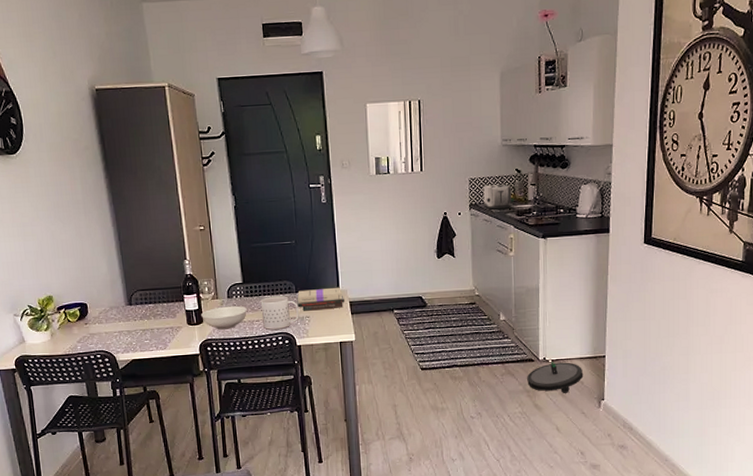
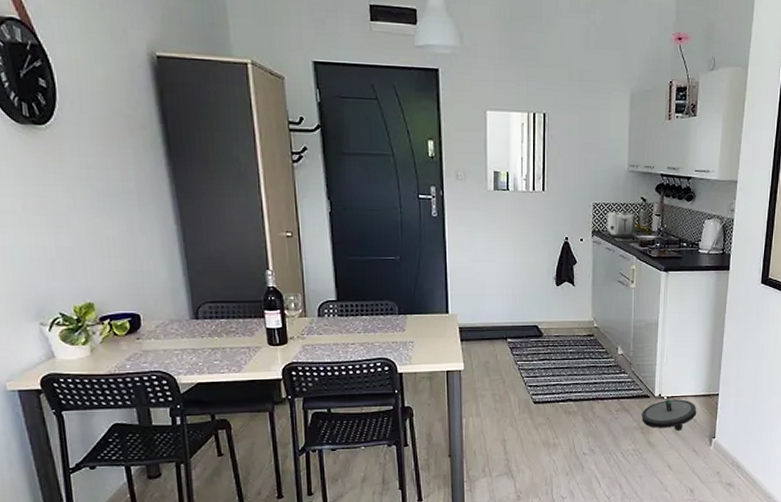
bowl: present [201,305,247,330] -> none [285,326,341,352]
mug: present [260,296,299,330] -> none [357,317,402,354]
books: present [296,287,344,311] -> none [398,311,453,335]

